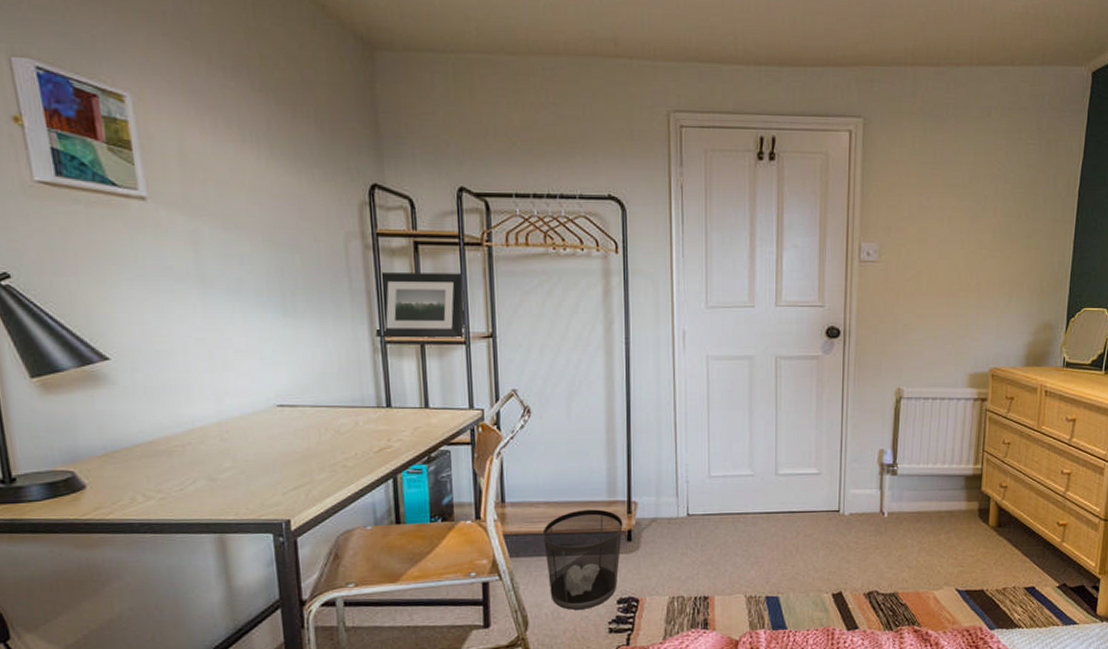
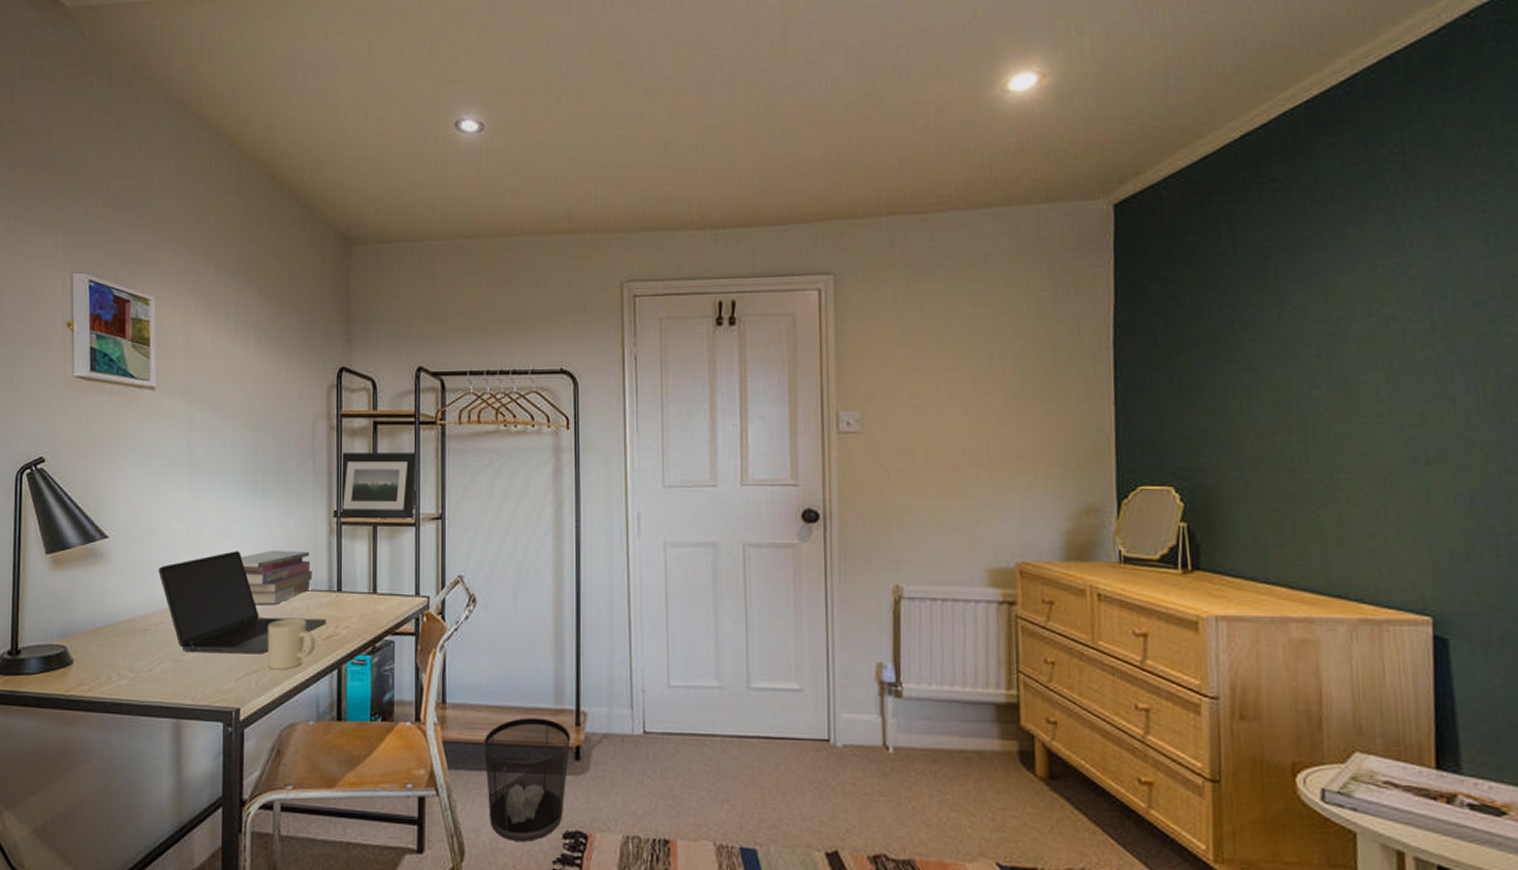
laptop: none [177,371,378,470] -> present [158,551,327,653]
books: none [276,369,358,423] -> present [241,550,312,606]
mug: none [313,433,367,483] -> present [267,618,316,670]

